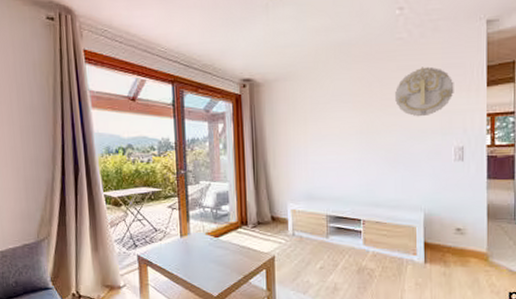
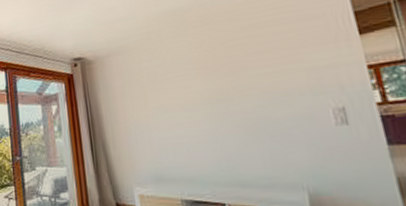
wall decoration: present [395,66,454,117] -> none [243,21,318,78]

